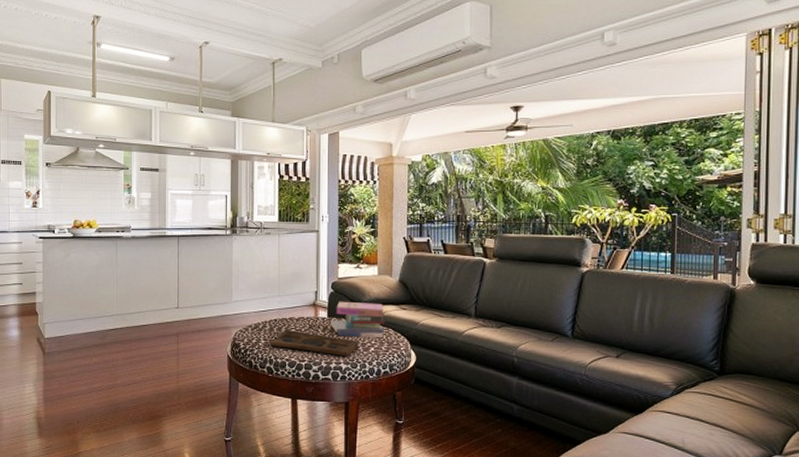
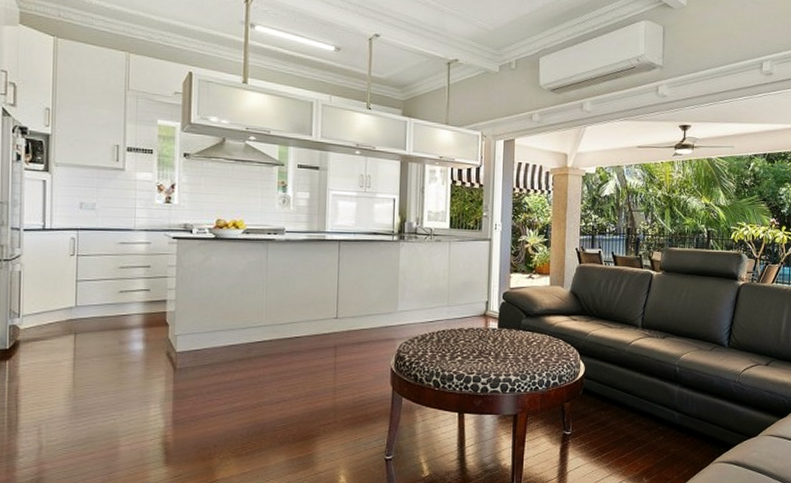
decorative tray: present [268,329,359,356] -> none [435,340,529,368]
books: present [331,301,385,339] -> none [501,311,556,350]

